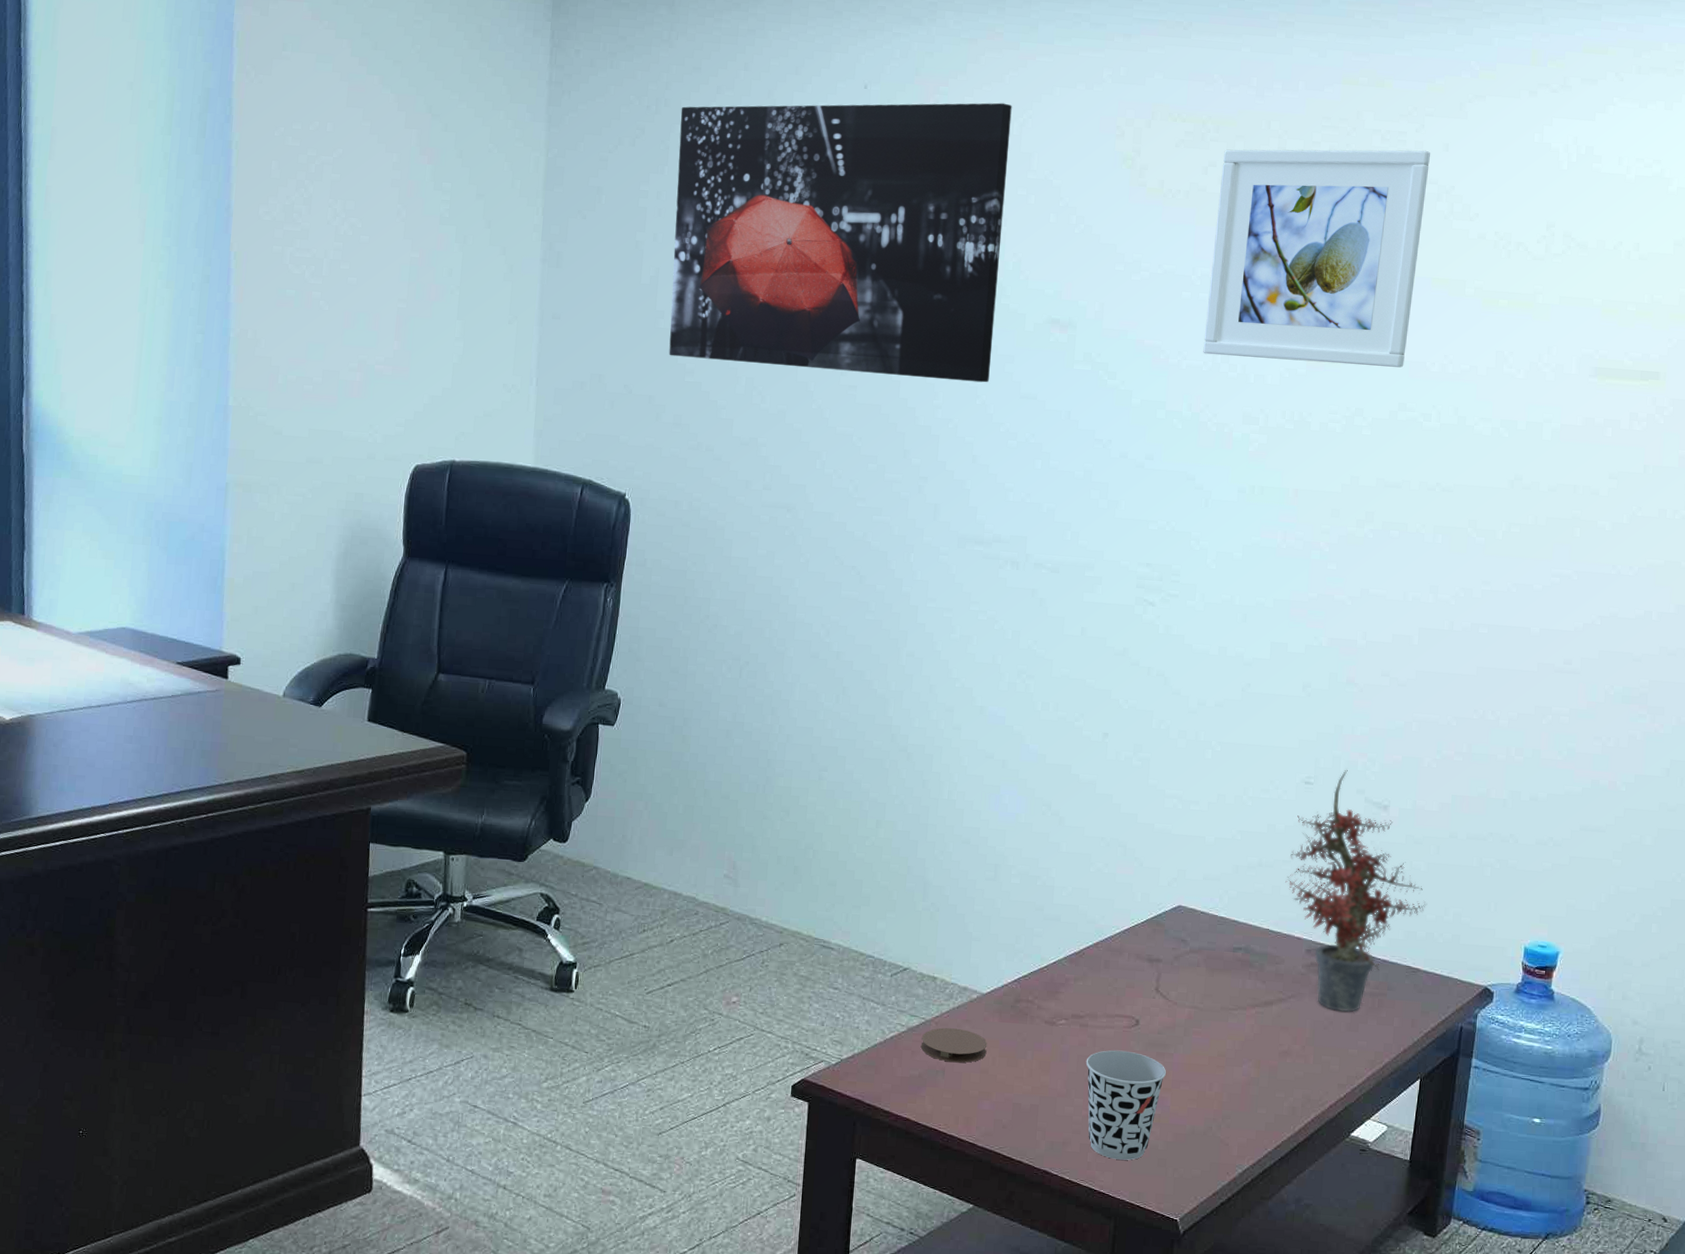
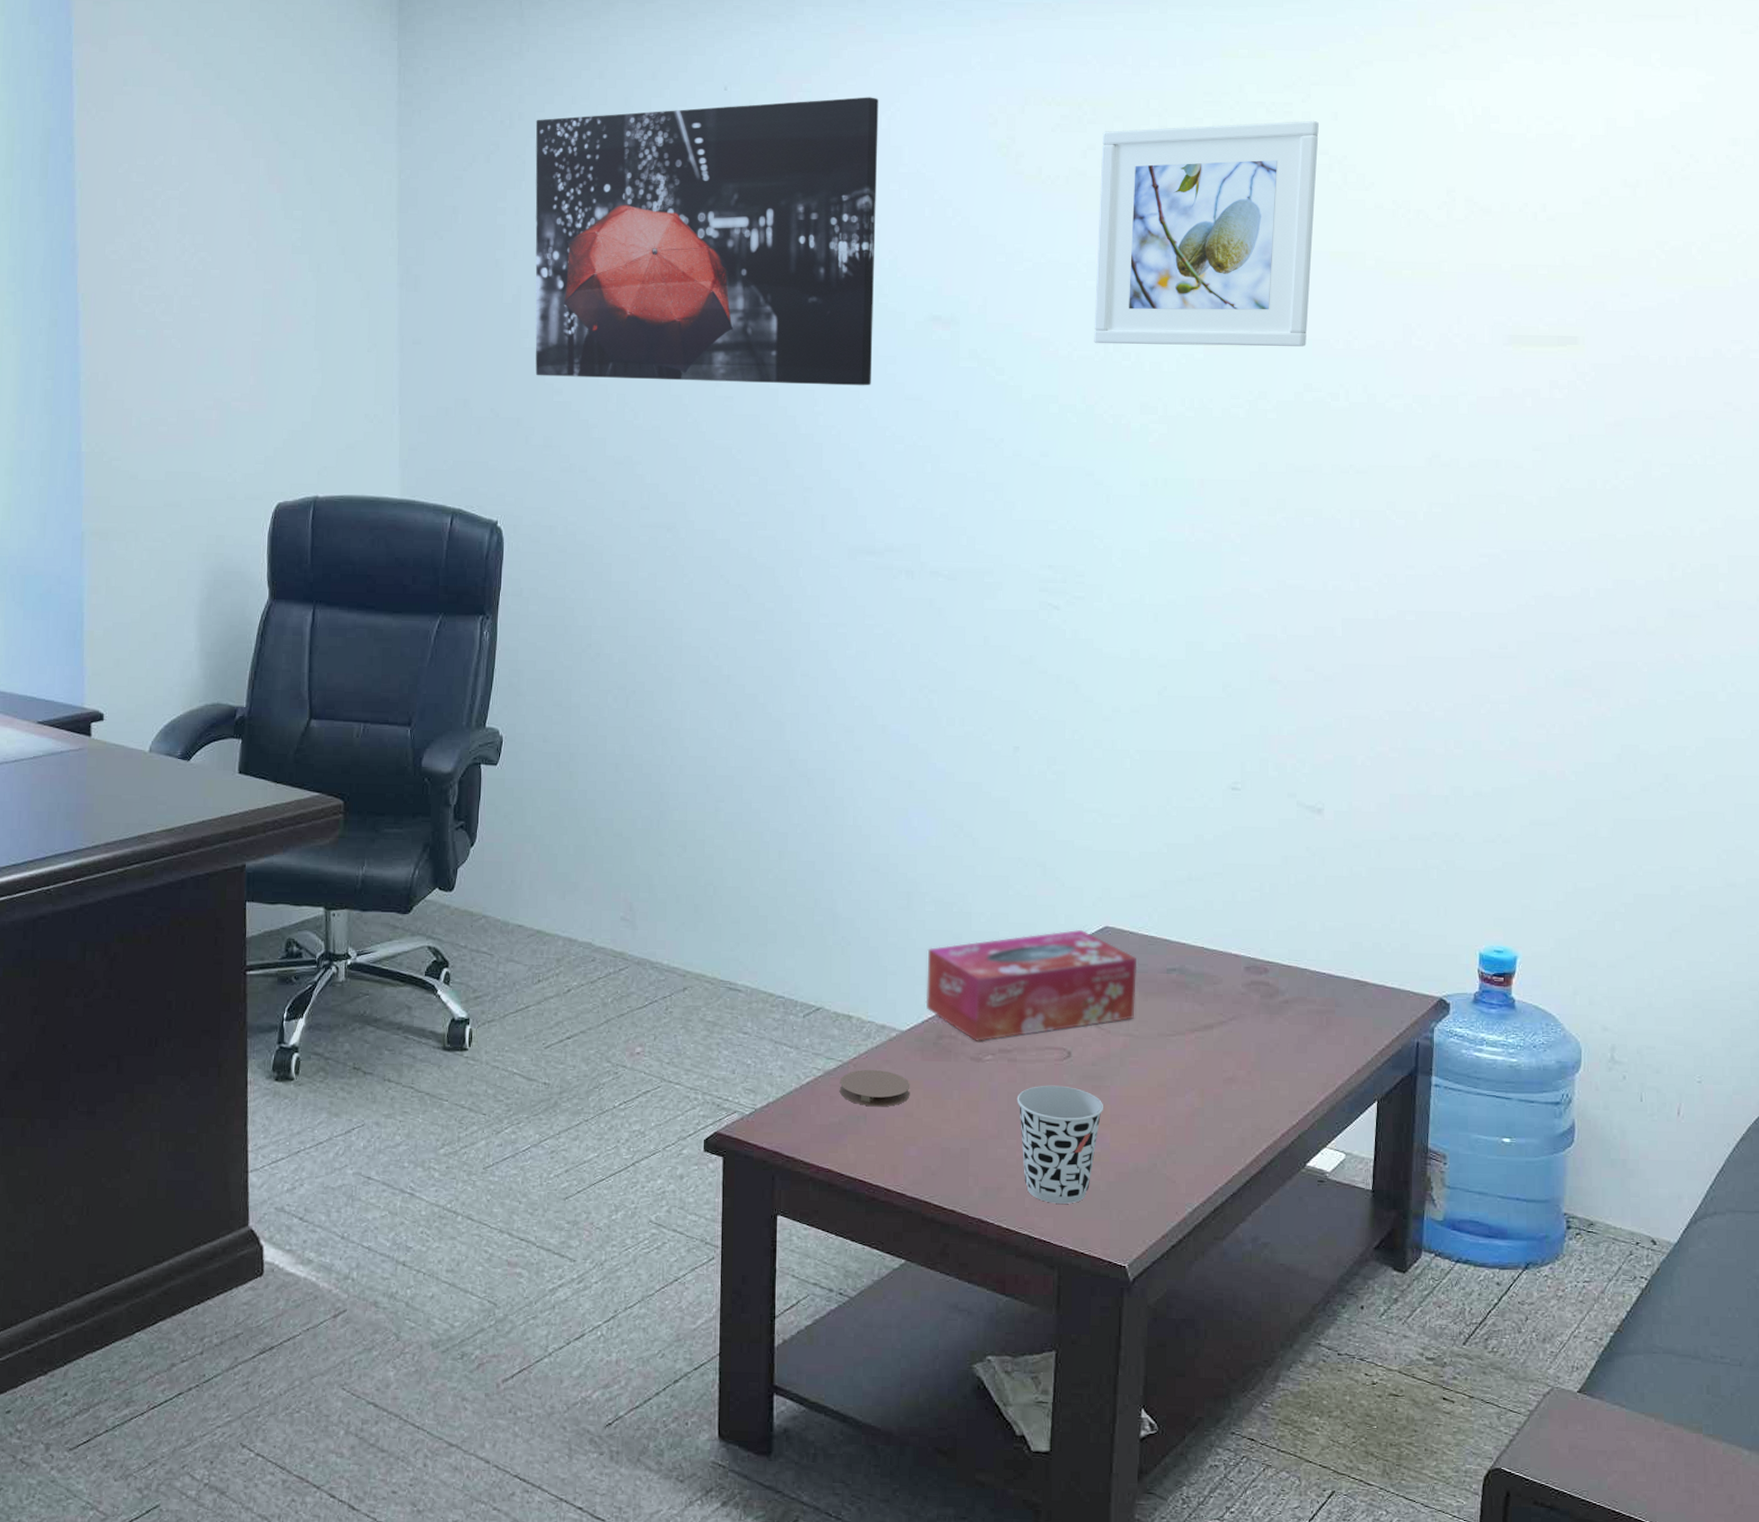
tissue box: none [1006,906,1206,1007] -> present [925,929,1138,1041]
potted plant: present [1285,769,1427,1012] -> none [1218,772,1372,1032]

